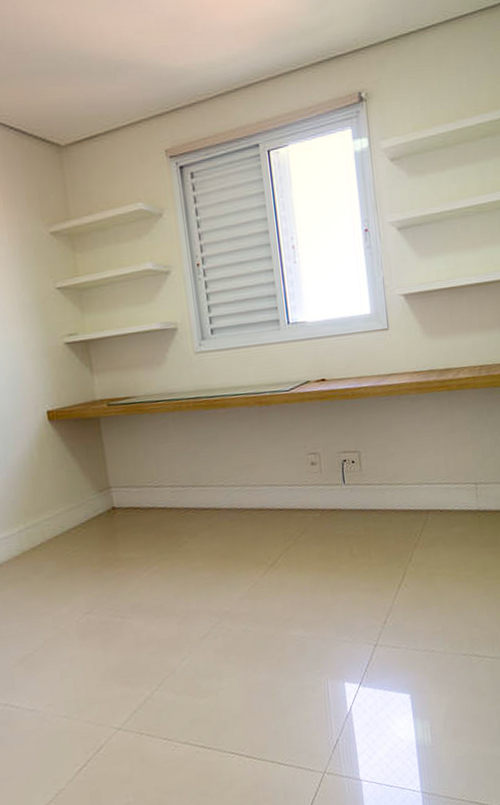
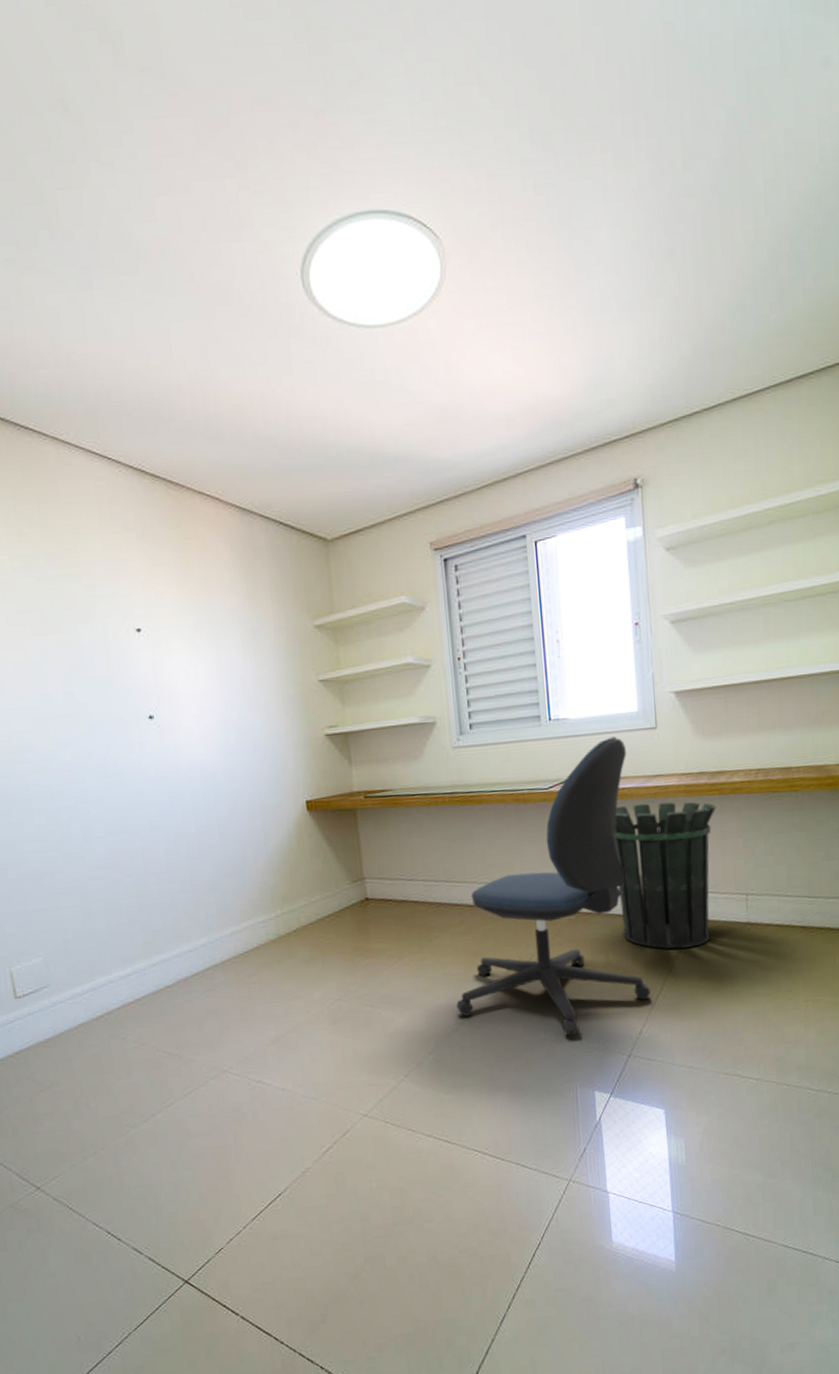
office chair: none [207,338,393,631] -> present [456,736,651,1036]
waste bin: none [353,398,446,540] -> present [614,801,717,949]

